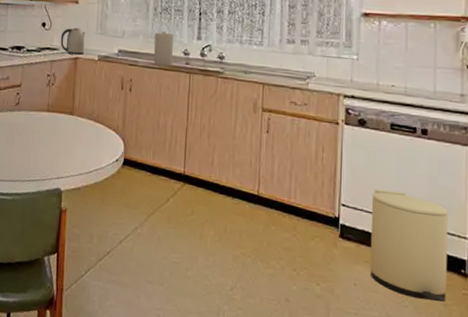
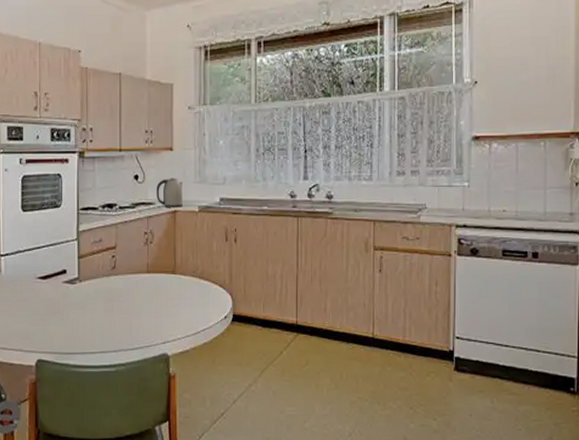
paper towel holder: present [153,31,174,66] -> none [258,173,279,212]
pedal bin: present [370,189,448,302] -> none [484,318,558,421]

